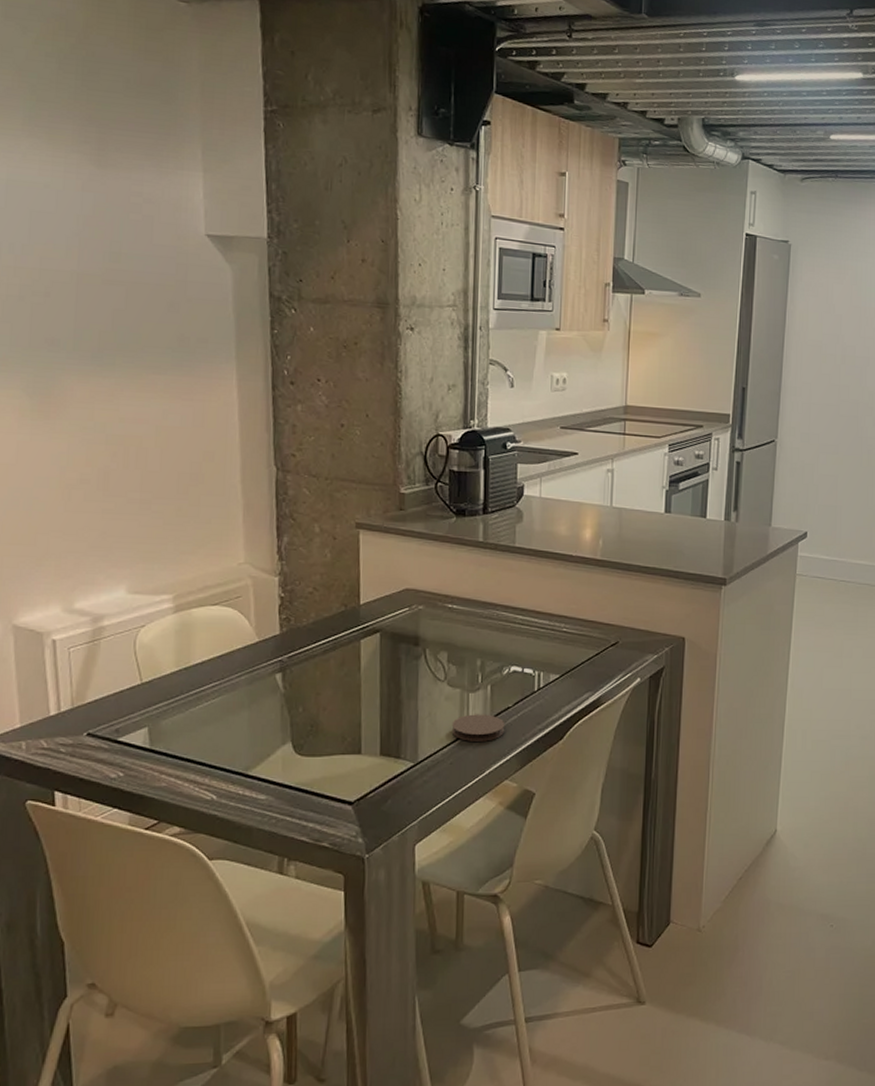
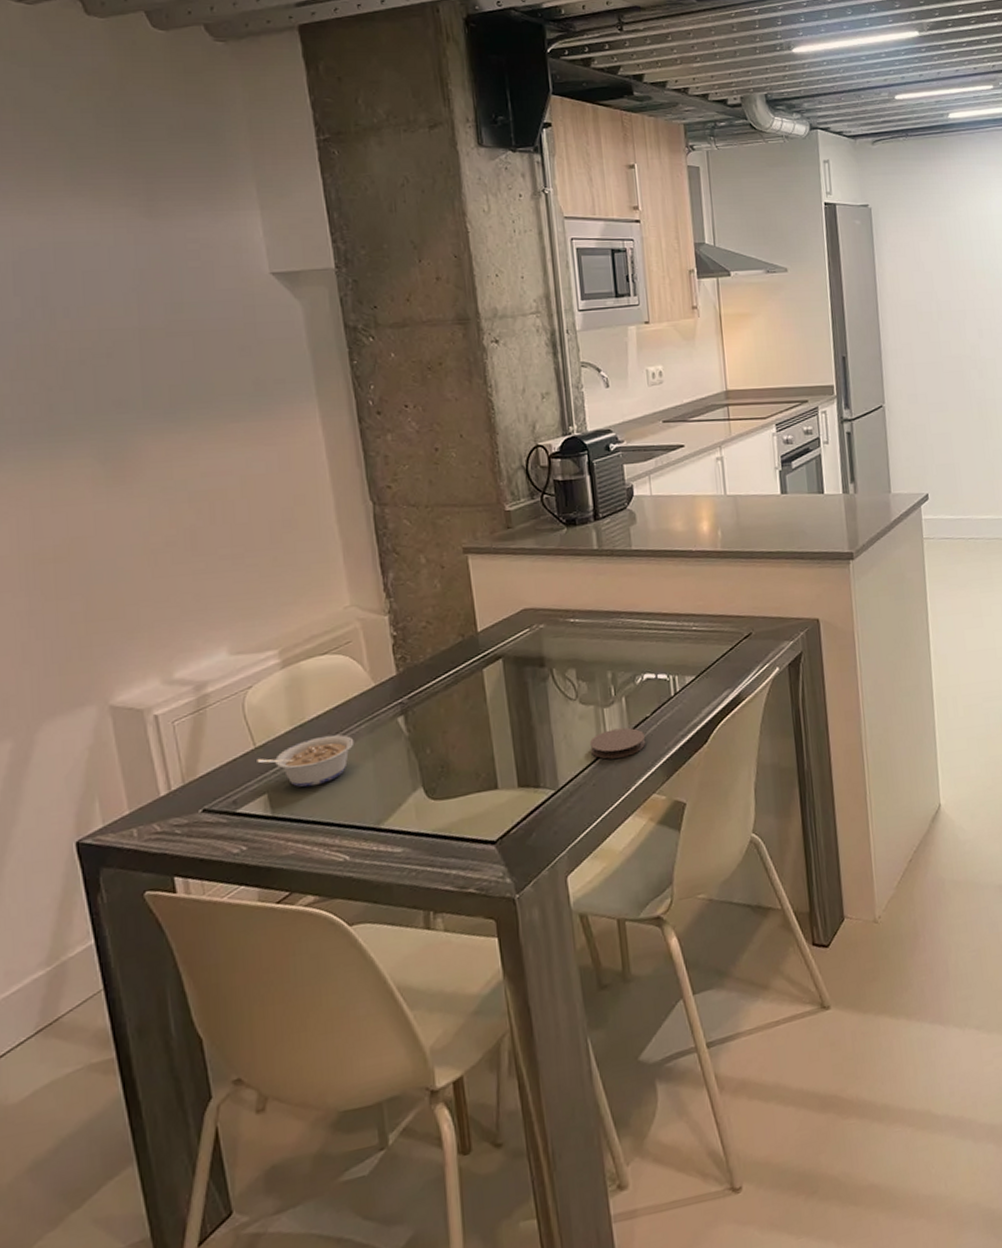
legume: none [142,681,233,727] -> present [257,734,355,788]

